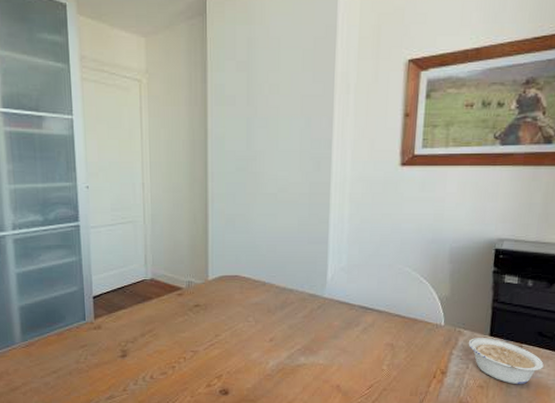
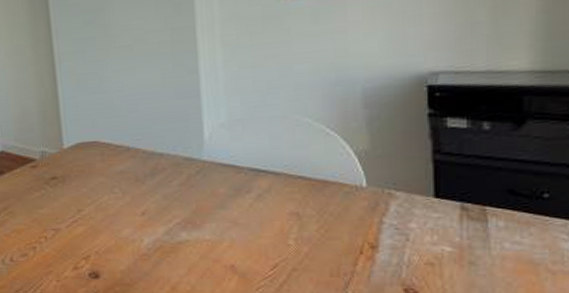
legume: present [468,338,544,385] -> none [404,200,523,261]

